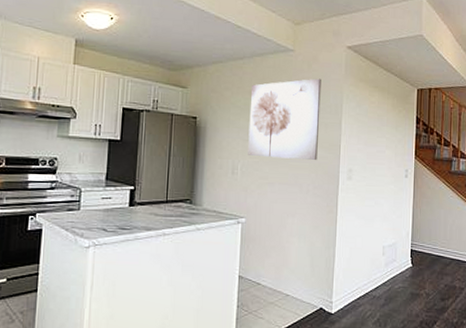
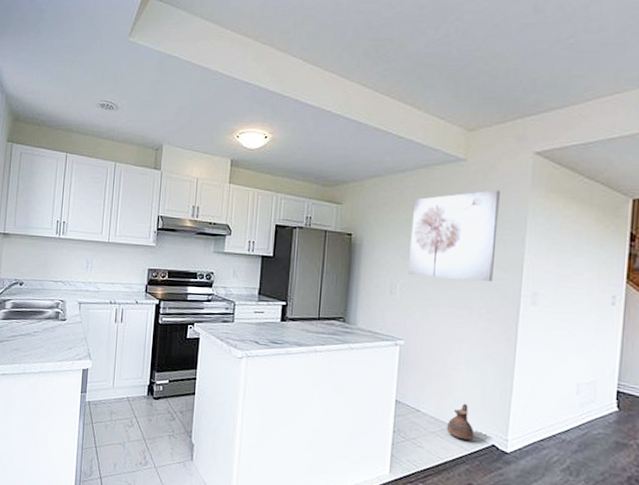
ceramic jug: none [283,272,306,305] -> present [447,403,475,439]

